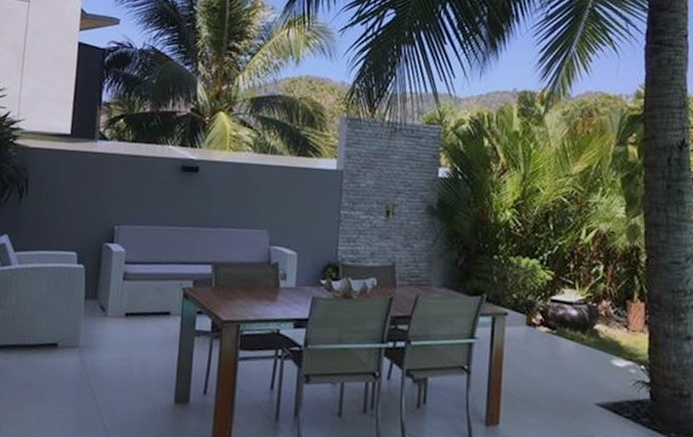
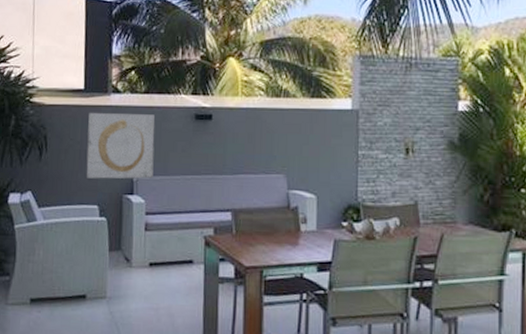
wall art: none [66,157,141,228] -> present [86,112,155,179]

